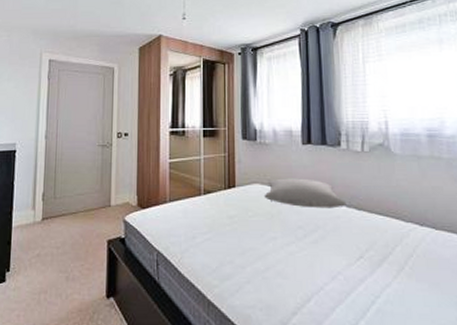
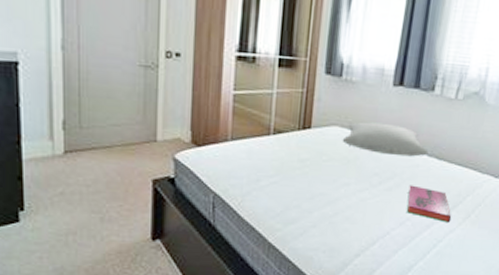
hardback book: none [334,237,385,277] -> present [407,185,452,223]

